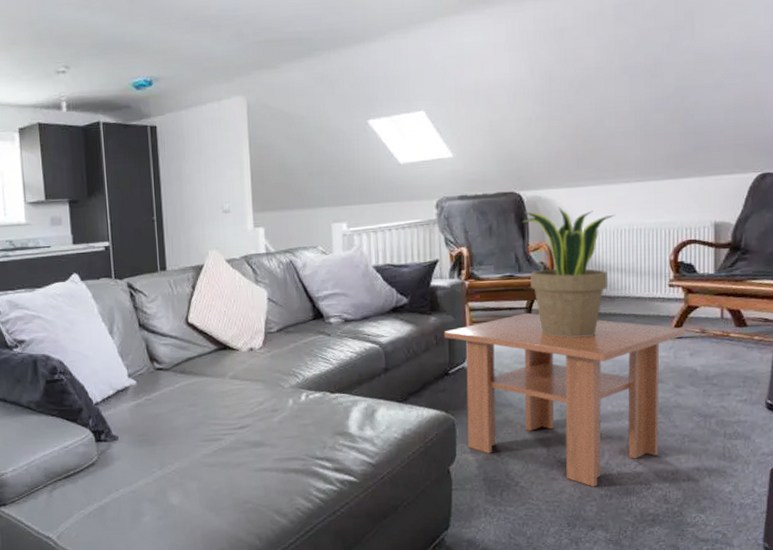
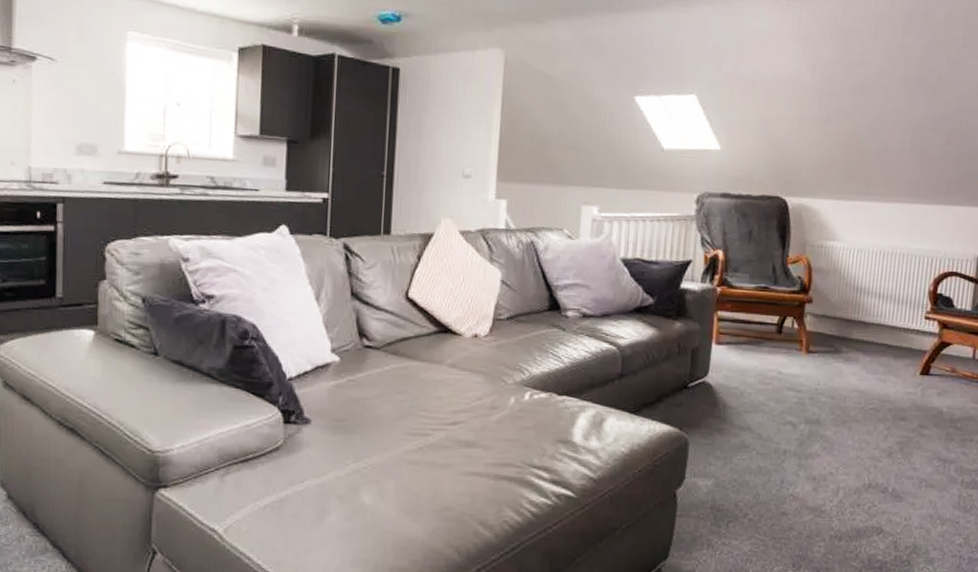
coffee table: present [444,312,685,487] -> none [688,329,936,527]
potted plant: present [521,206,615,338] -> none [783,219,880,364]

